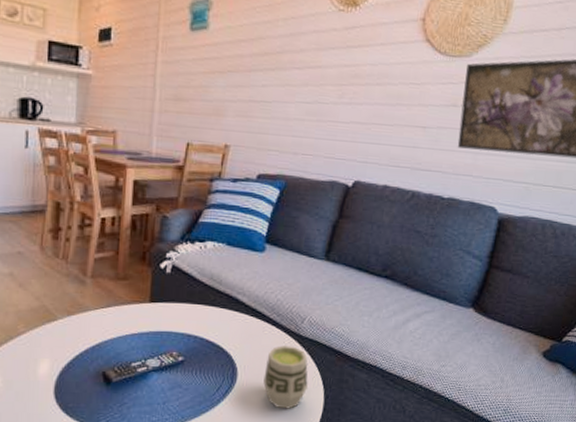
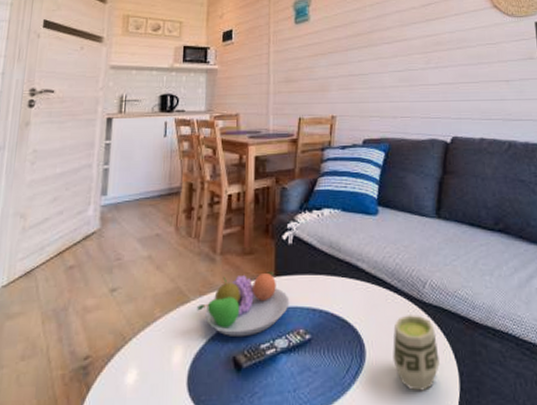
fruit bowl: none [65,298,164,356] -> present [197,272,290,338]

